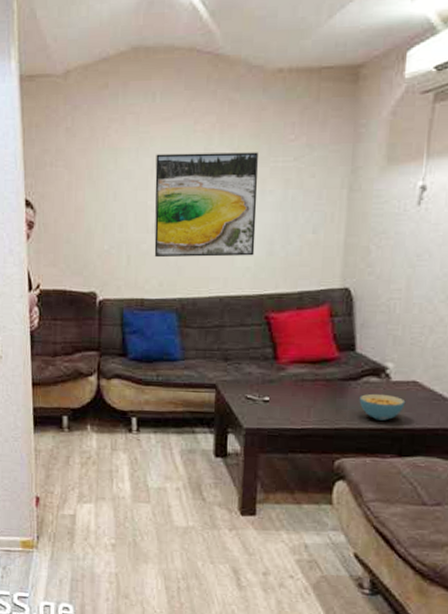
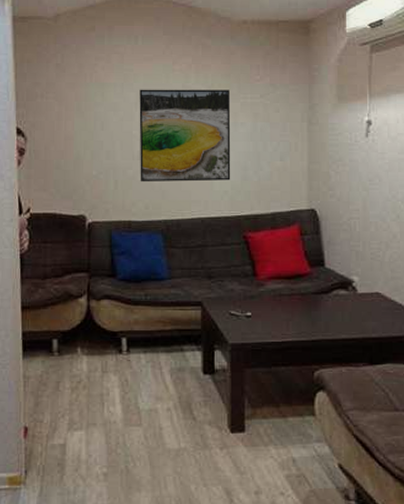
cereal bowl: present [359,393,406,421] -> none [331,305,372,331]

